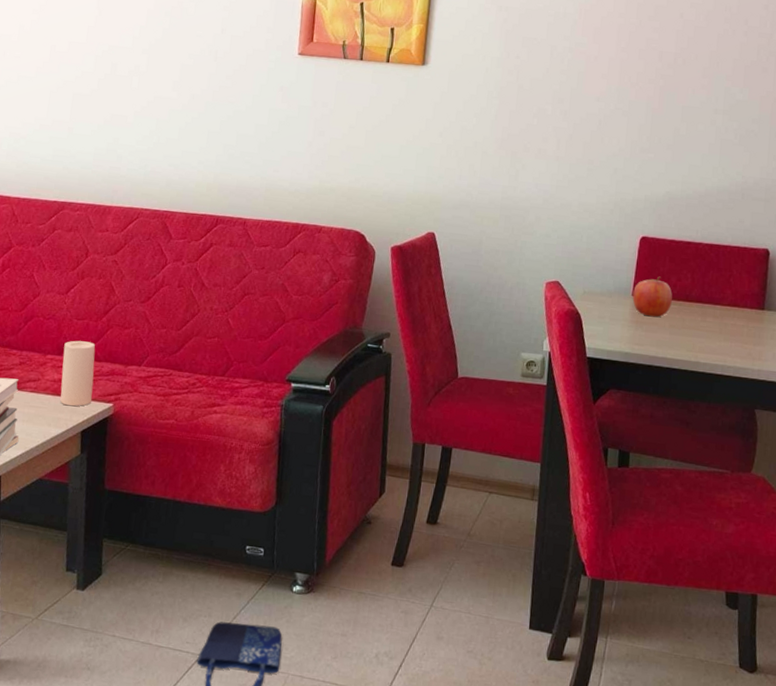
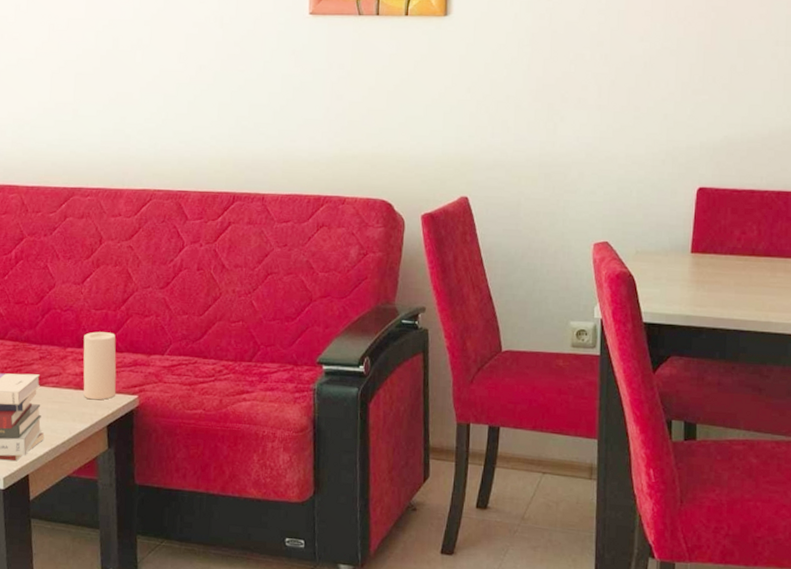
fruit: present [632,276,673,317] -> none [691,230,738,275]

